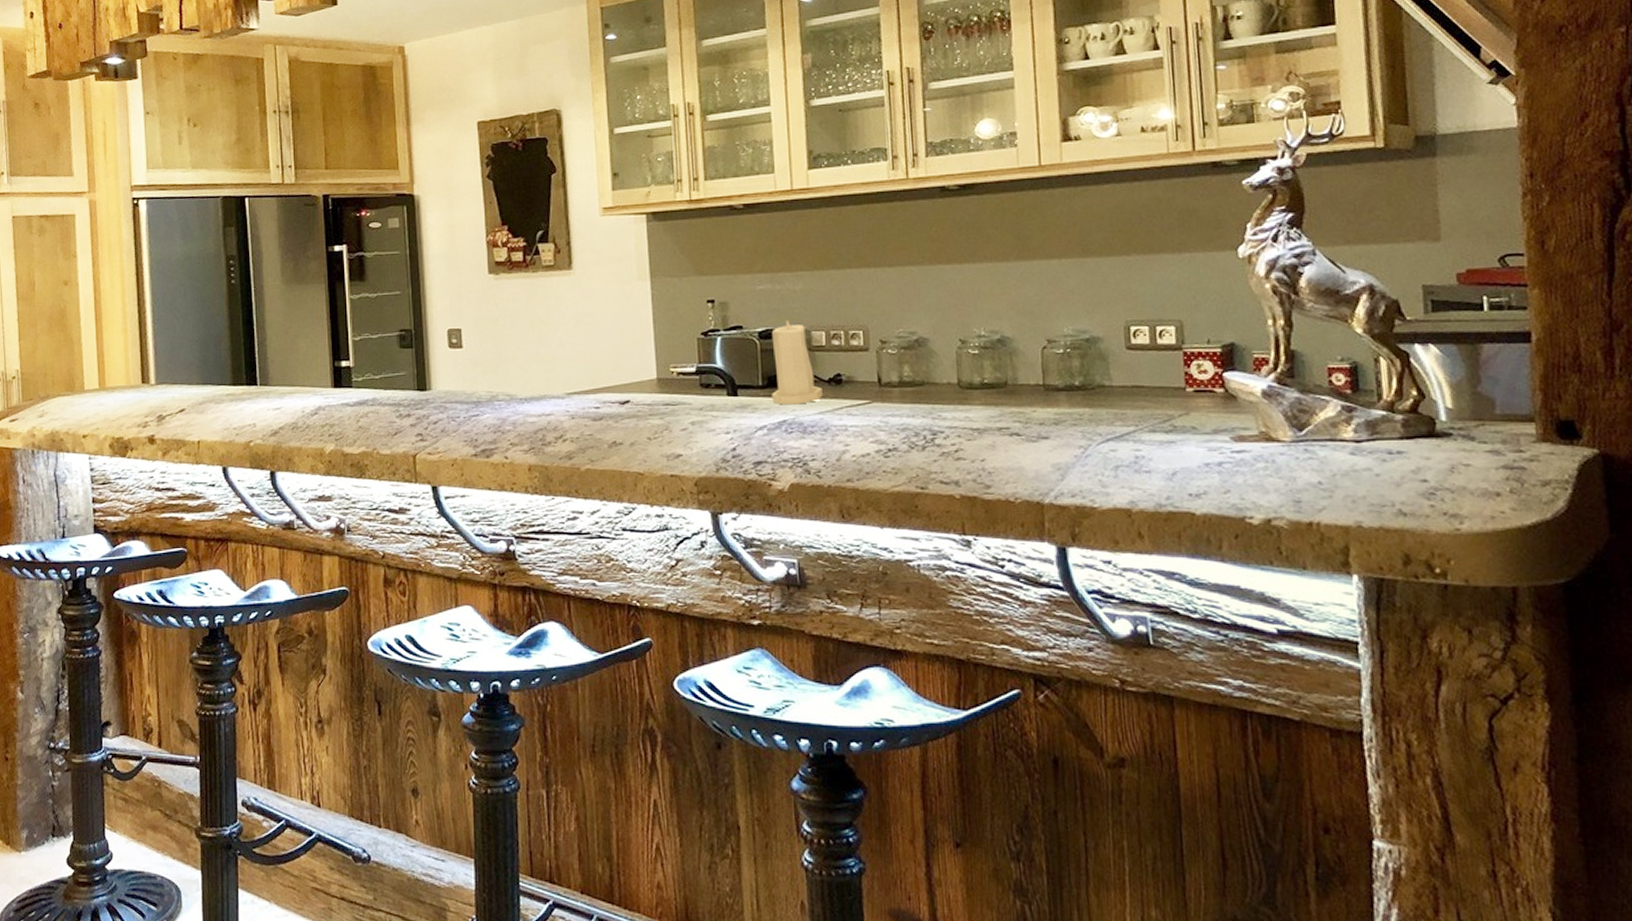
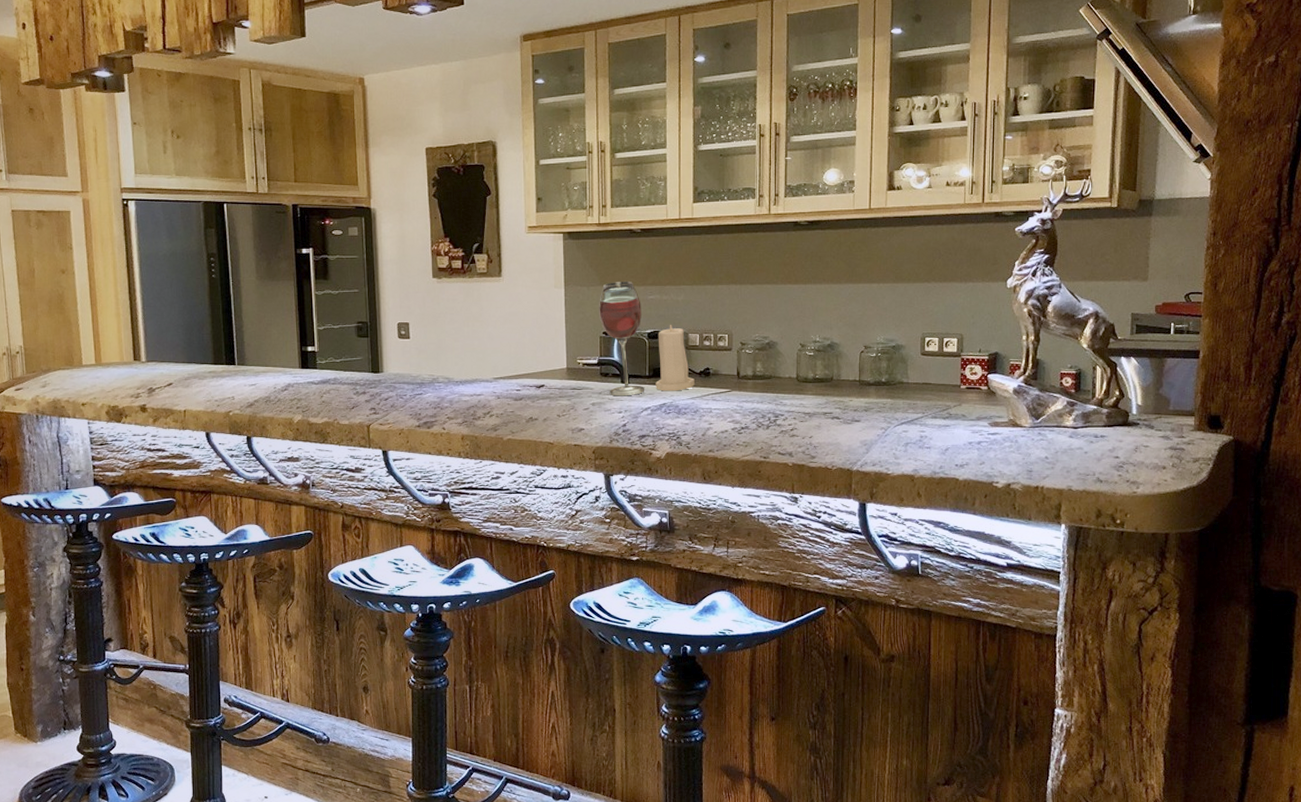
wineglass: none [694,269,758,413] -> present [599,282,644,396]

